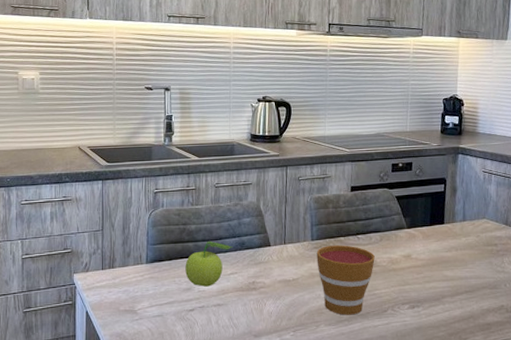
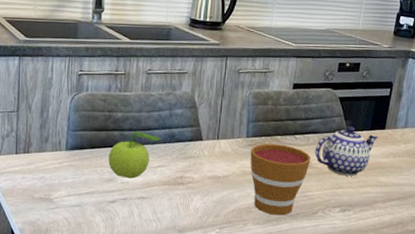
teapot: none [378,223,438,272] -> present [314,126,378,176]

